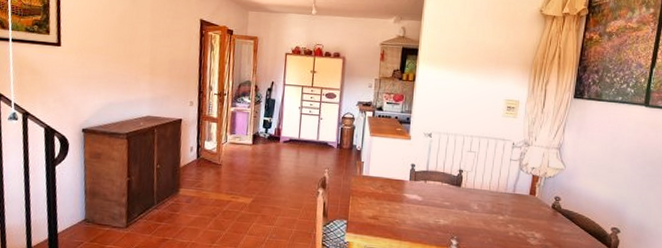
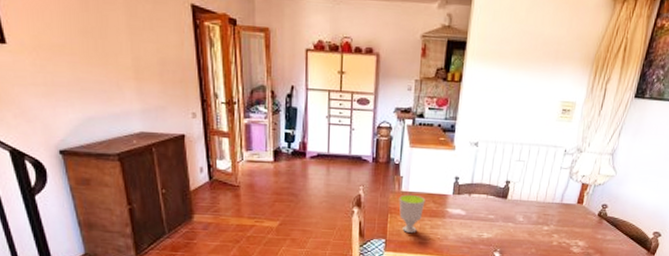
cup: none [360,178,385,216] -> present [399,194,426,233]

